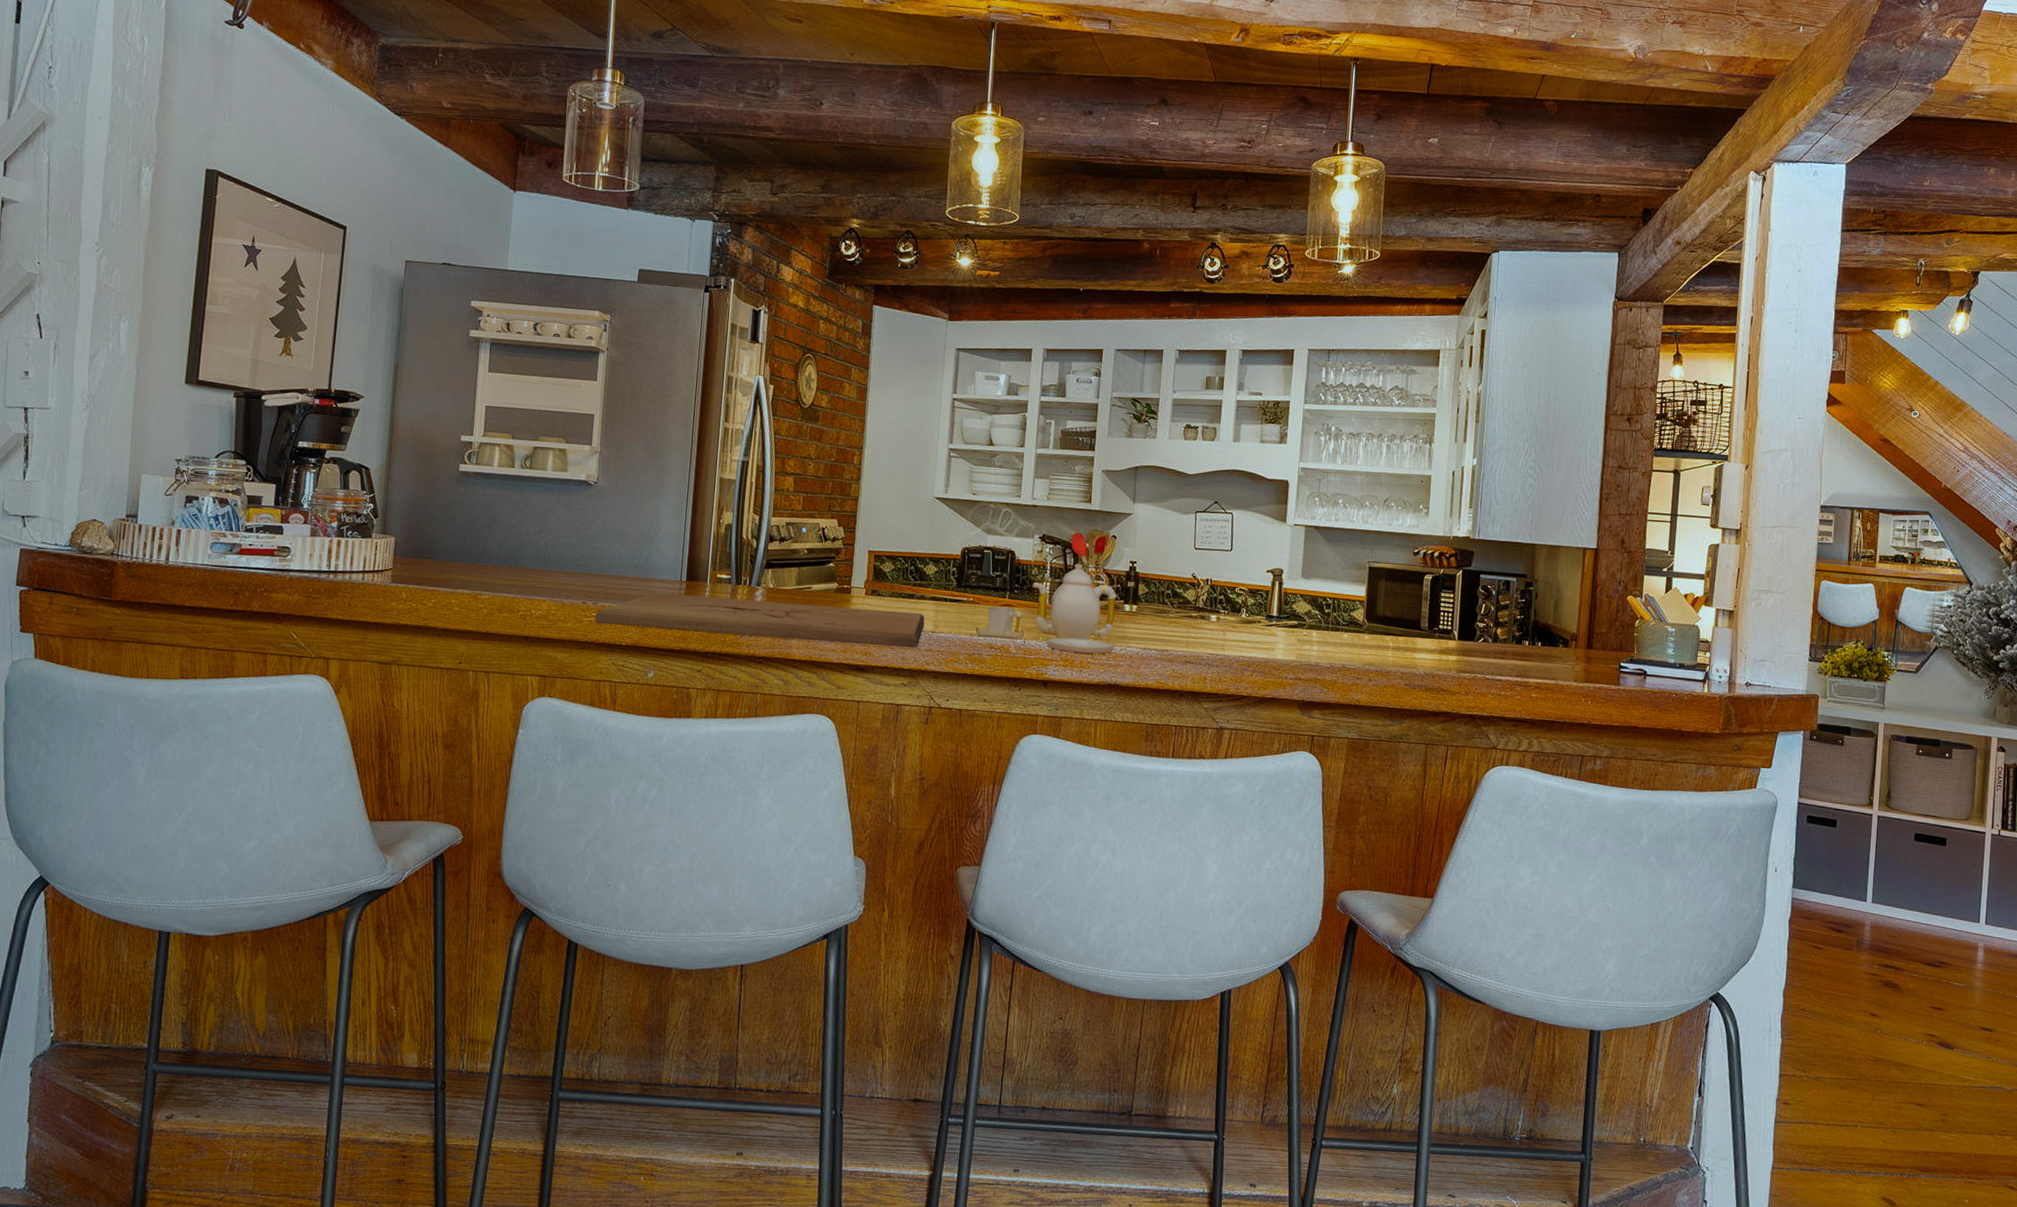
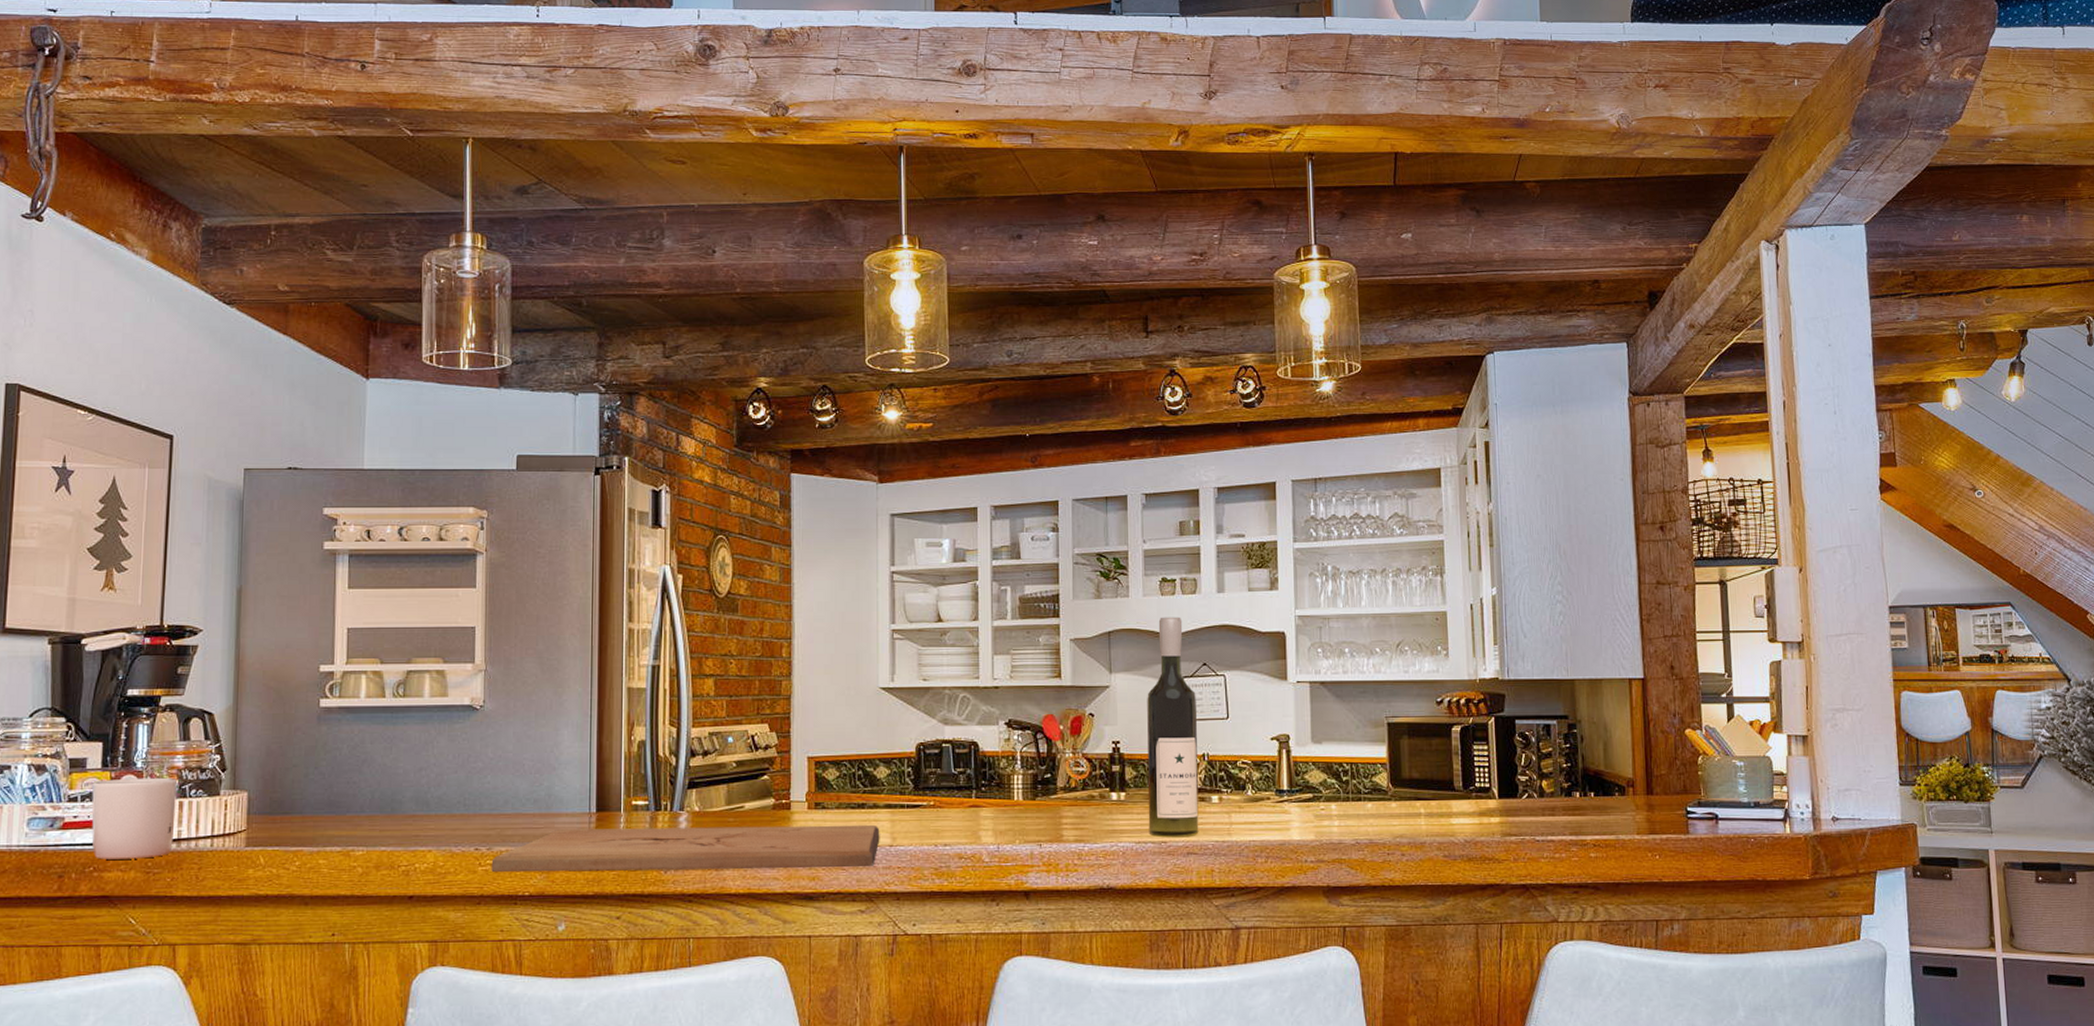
mug: none [263,516,336,585] -> present [91,777,177,860]
teapot: present [976,563,1117,655] -> none [941,750,1104,855]
bottle: none [1154,458,1207,649] -> present [1147,617,1199,838]

